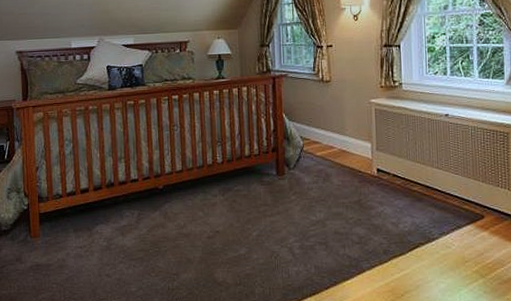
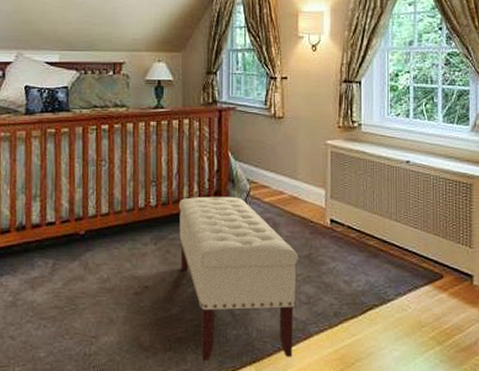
bench: none [241,152,349,293] -> present [178,196,298,361]

